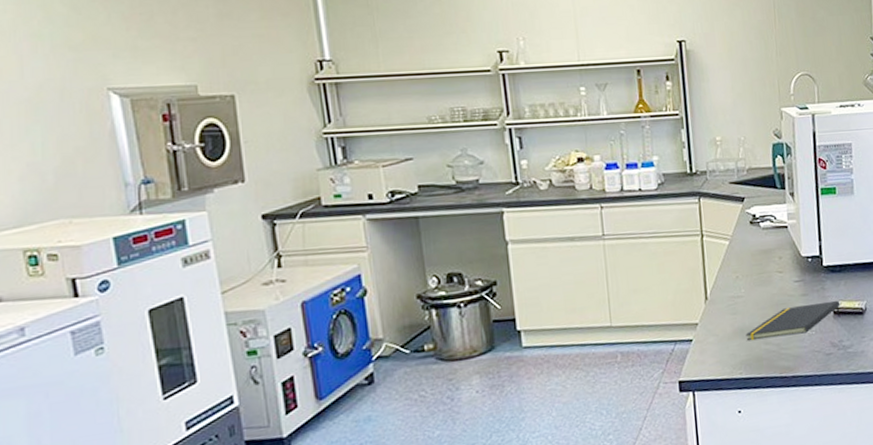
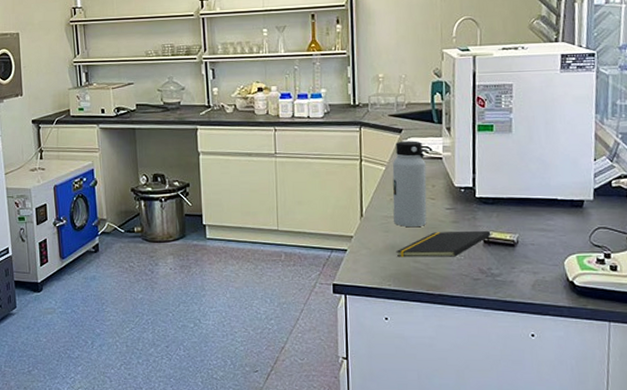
water bottle: none [736,209,776,306] -> present [392,141,427,228]

